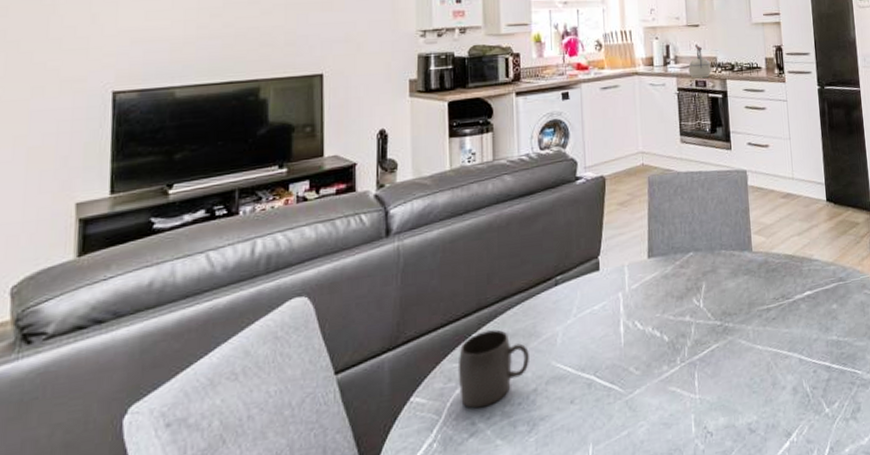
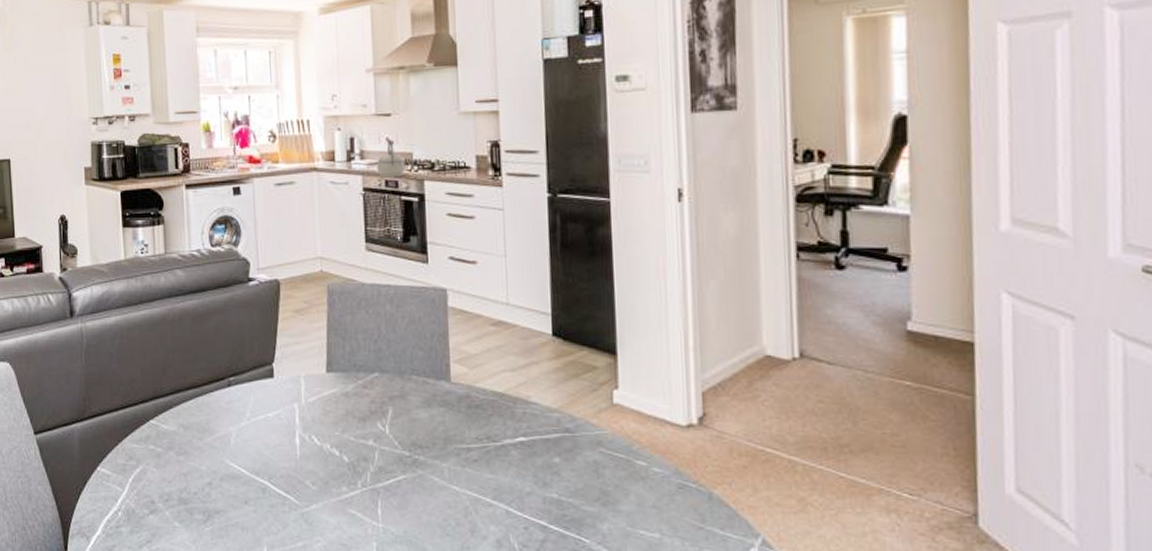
mug: present [457,329,529,409] -> none [137,419,204,489]

